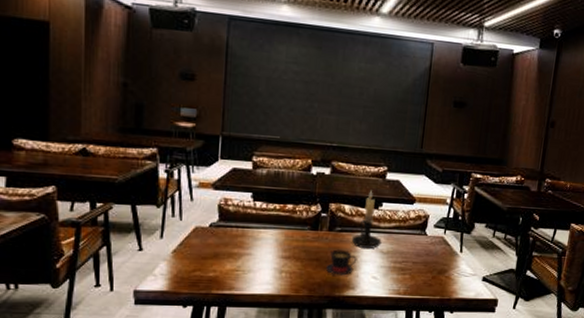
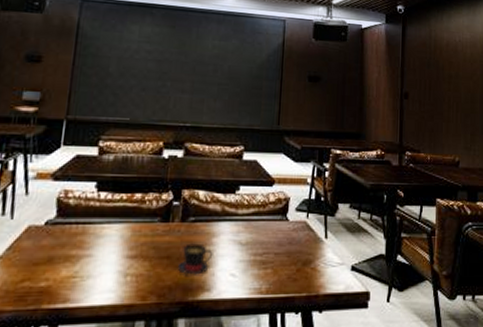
candle holder: present [352,190,382,249] -> none [207,172,240,240]

